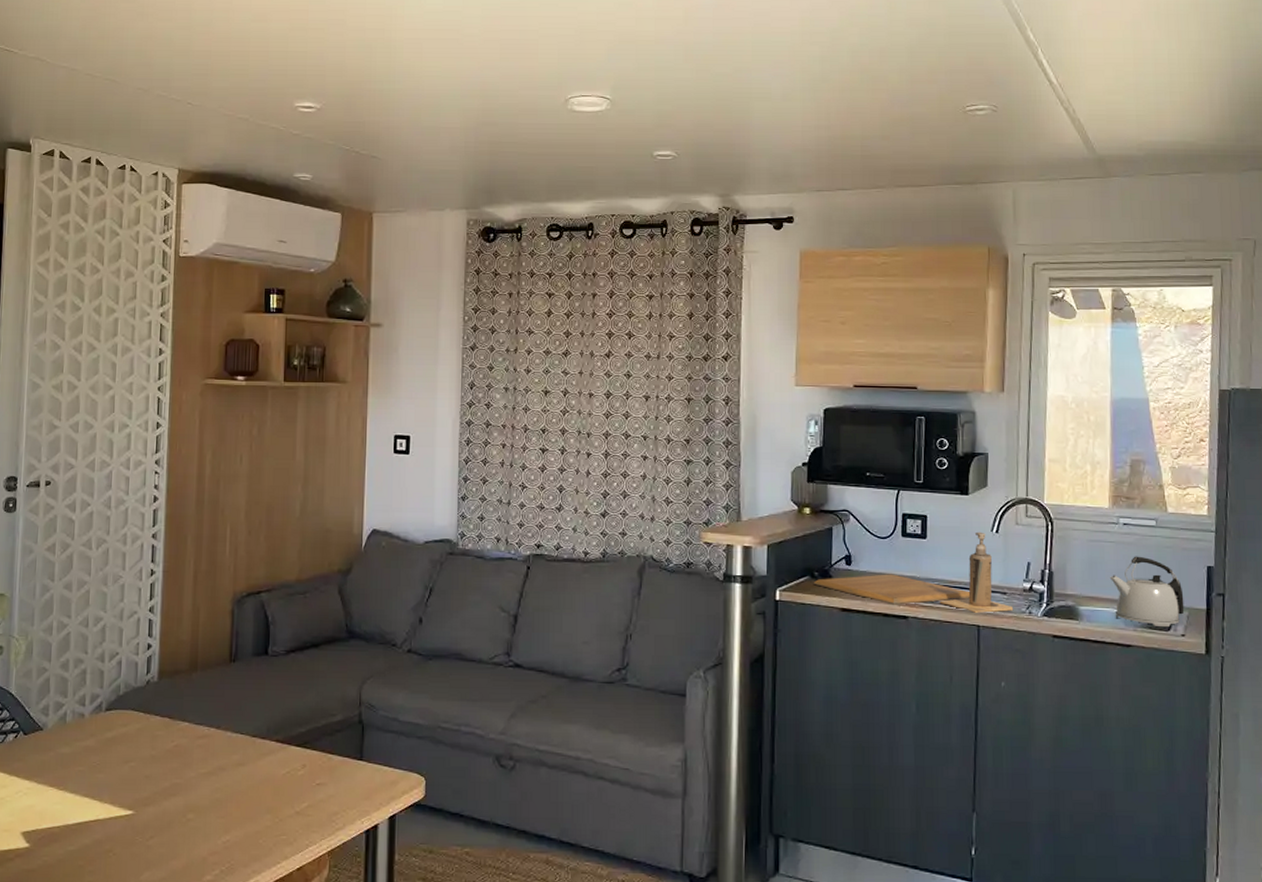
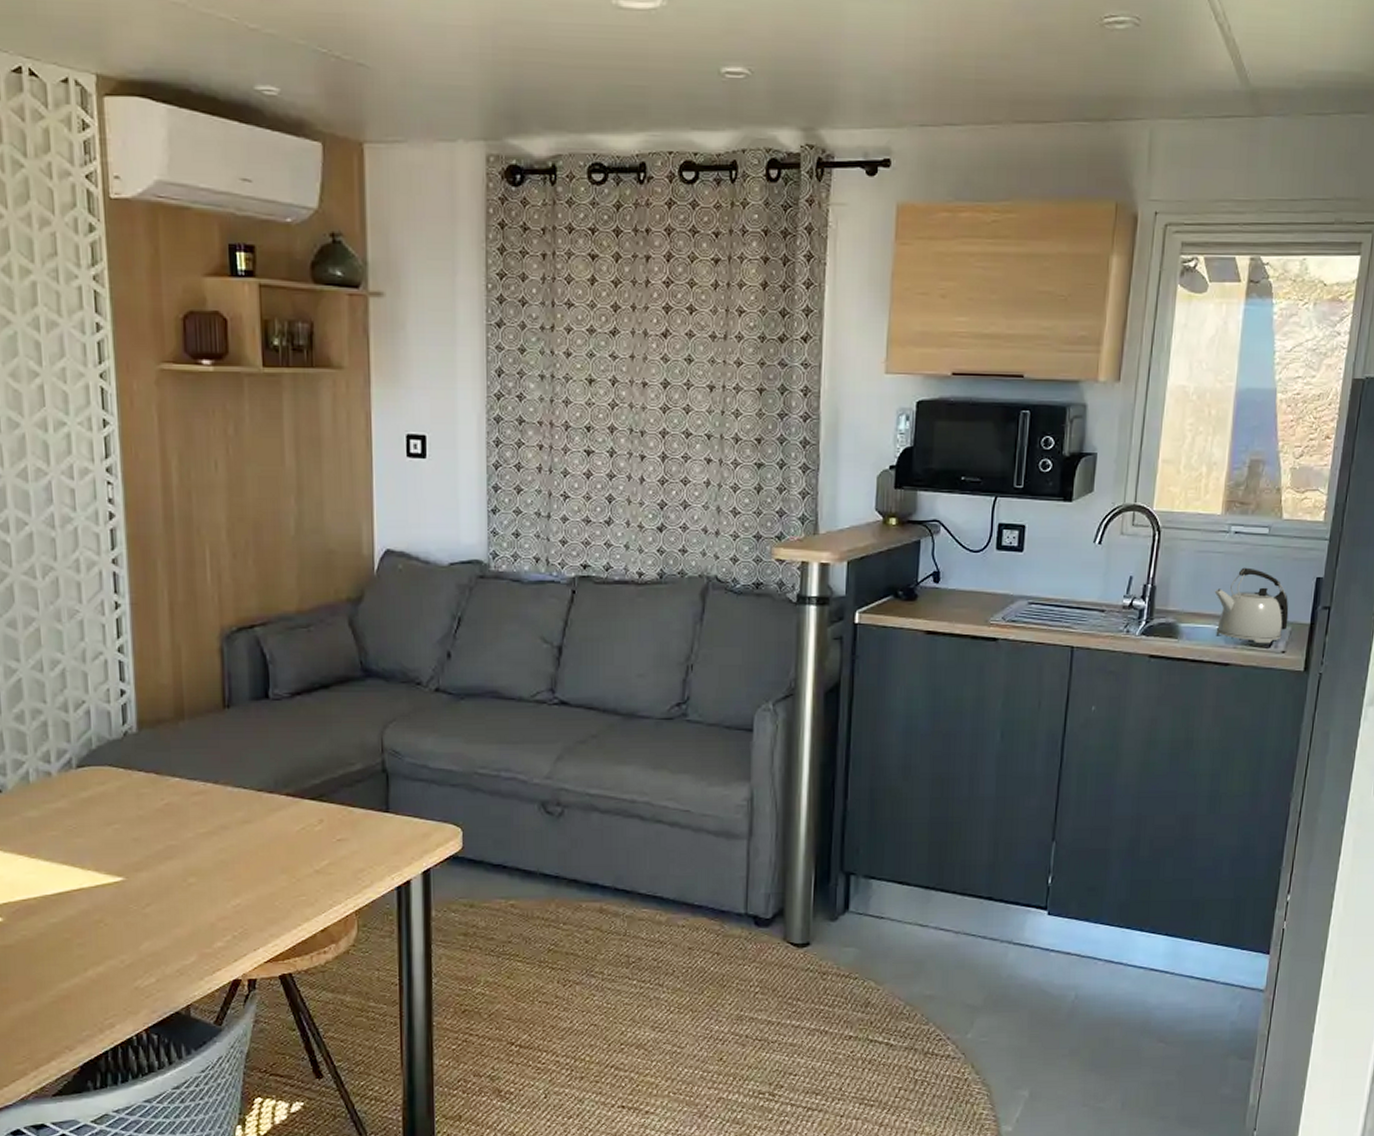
chopping board: present [813,574,970,605] -> none [896,592,1065,626]
soap dispenser: present [939,532,1014,613] -> none [1032,543,1111,633]

